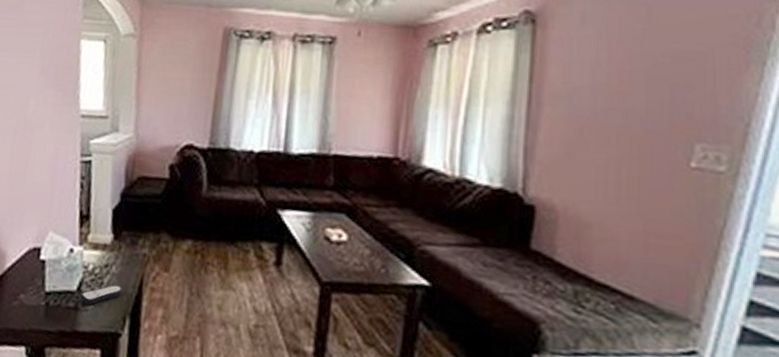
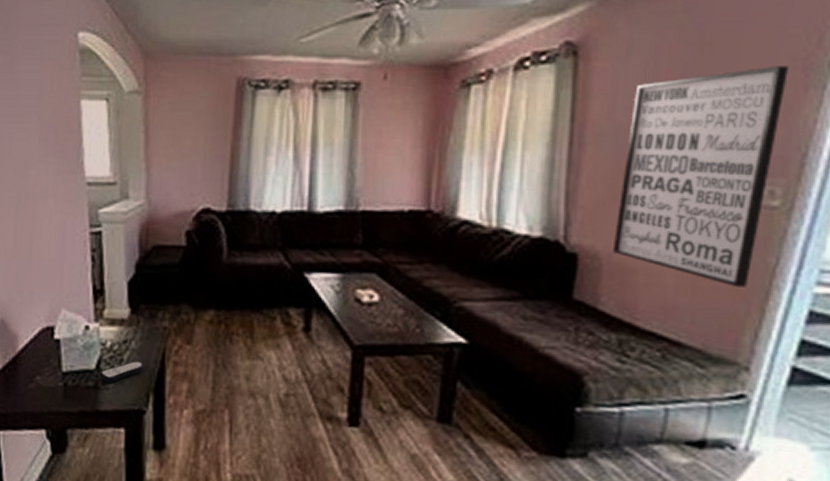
wall art: none [568,42,730,247] -> present [612,66,788,287]

